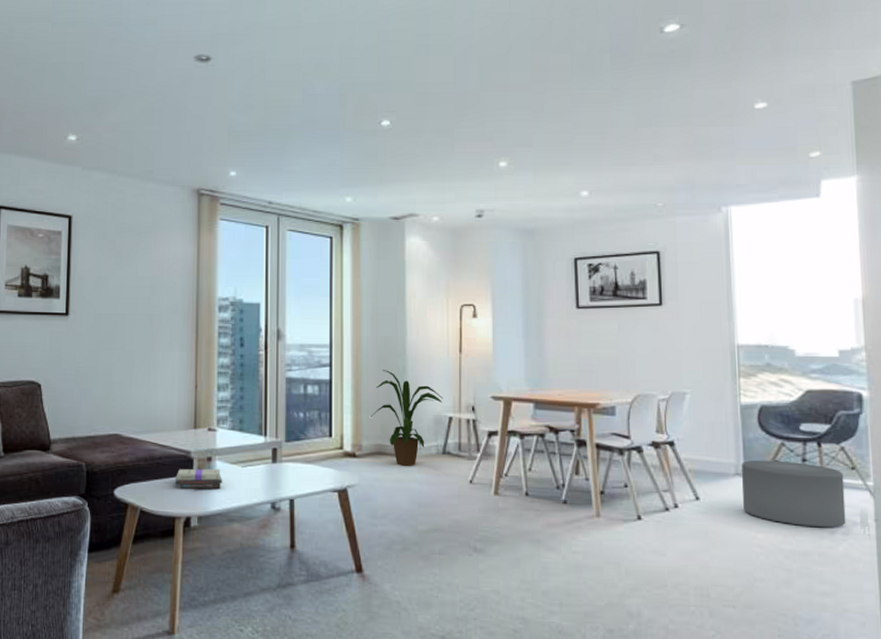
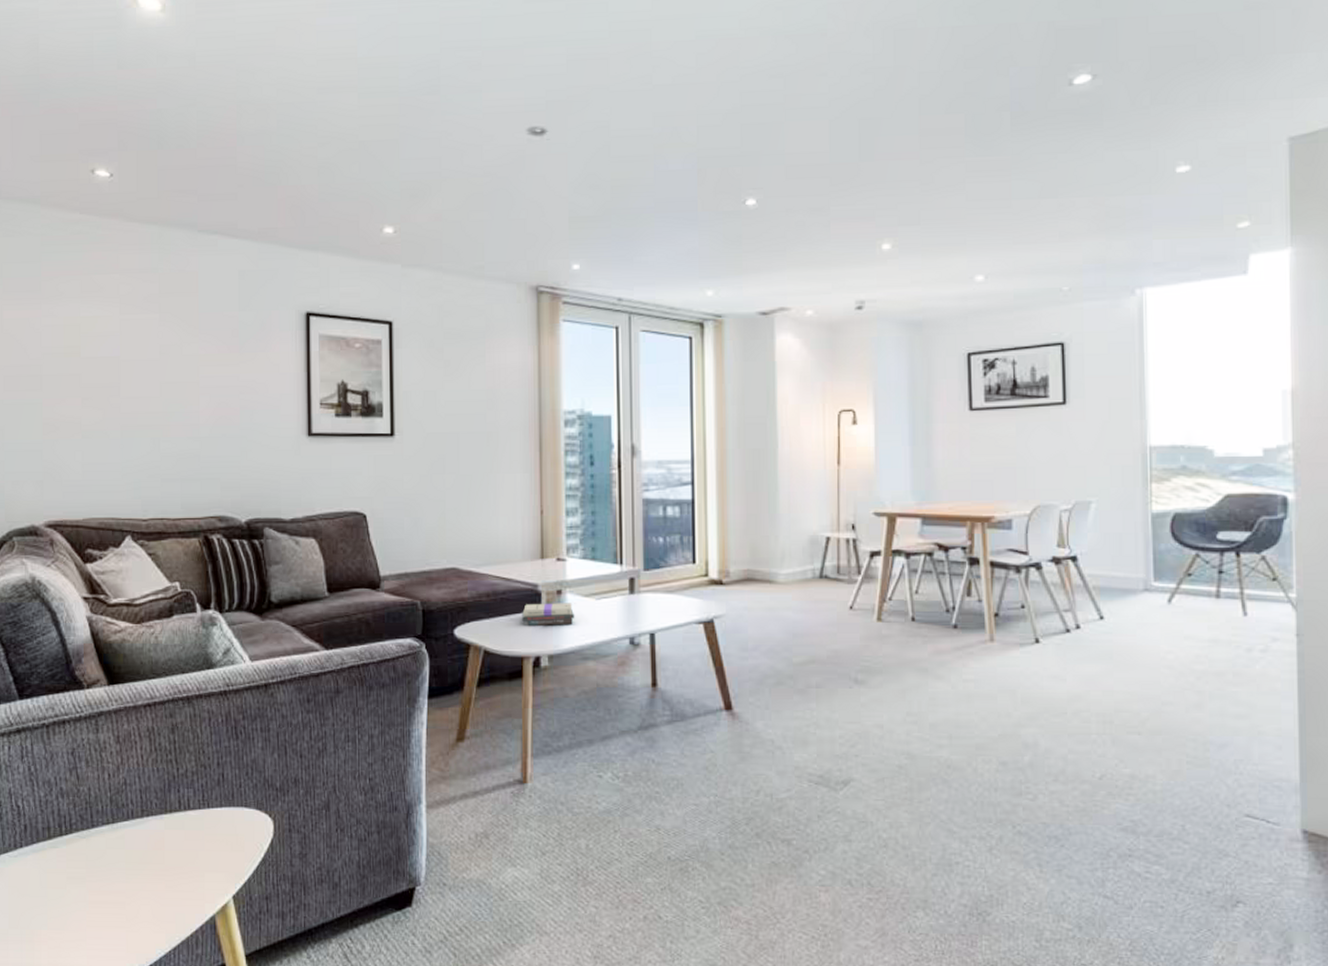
house plant: present [370,370,443,466] -> none [738,487,820,593]
pouf: present [742,460,846,528] -> none [1151,573,1265,645]

